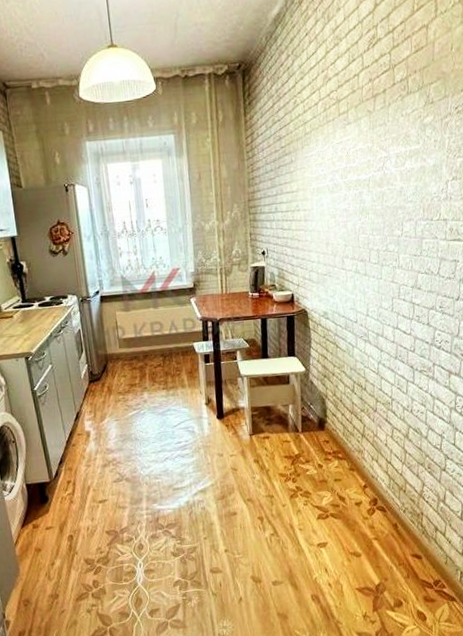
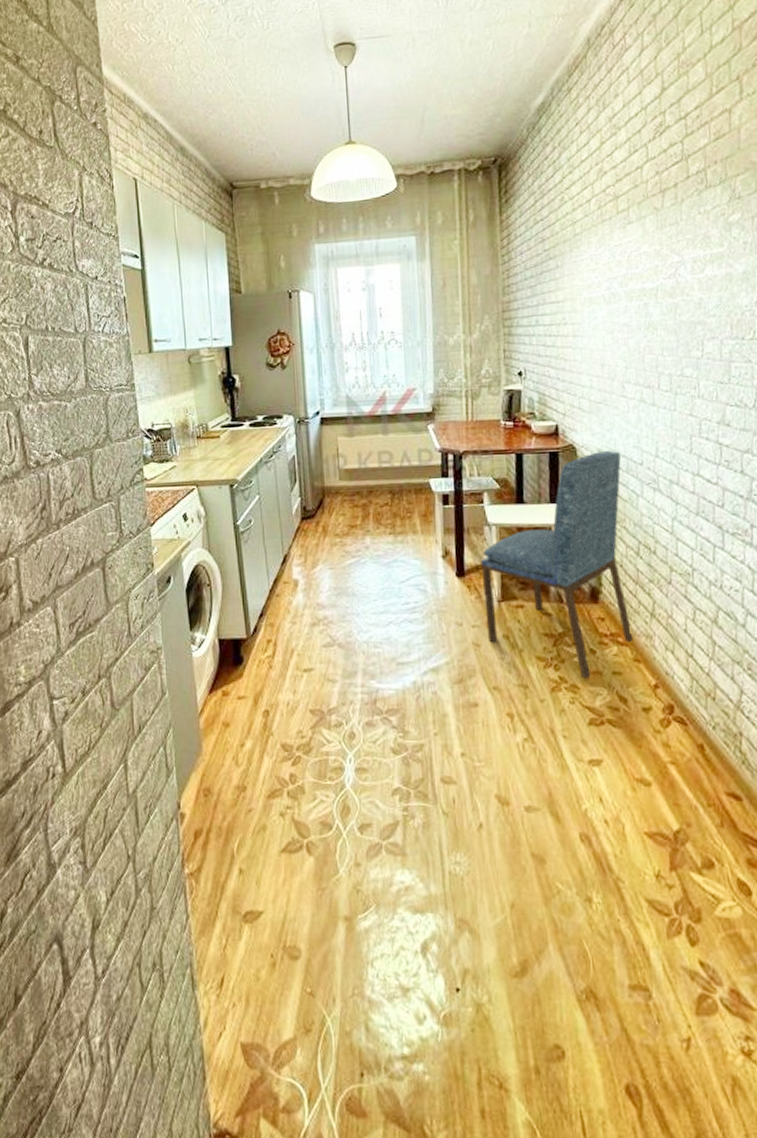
dining chair: none [235,312,350,487] -> present [480,450,634,680]

